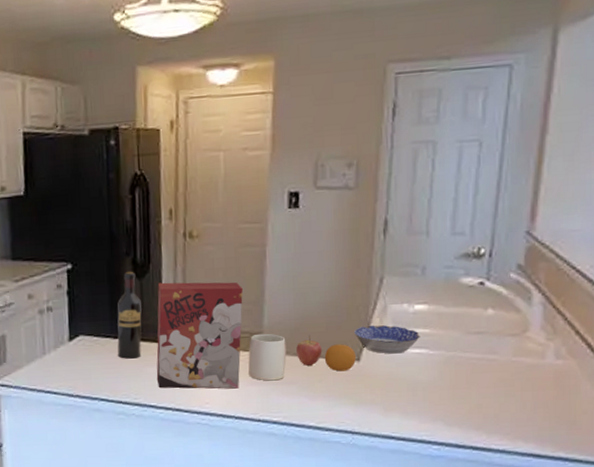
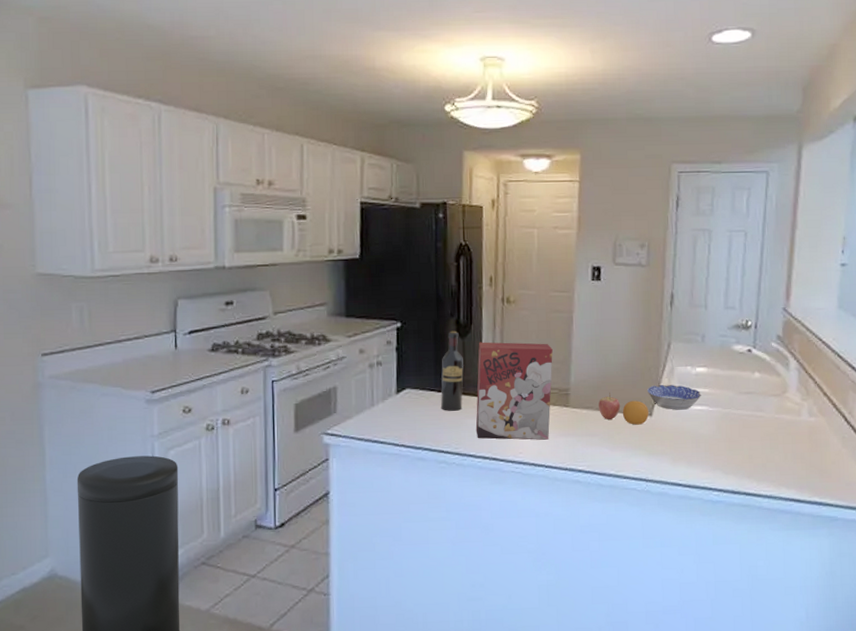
mug: present [248,333,287,381] -> none [557,390,590,433]

